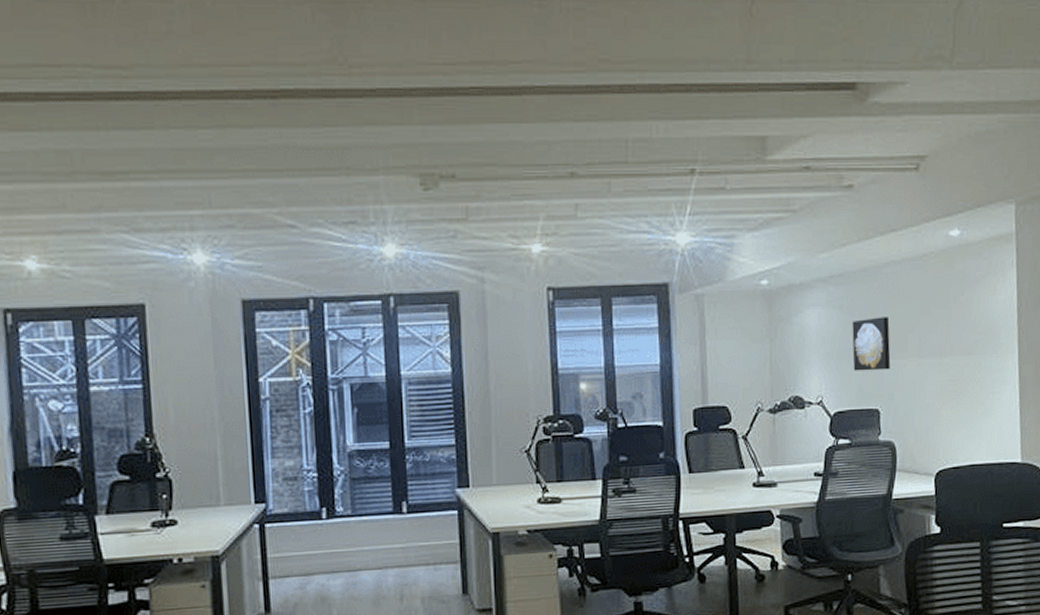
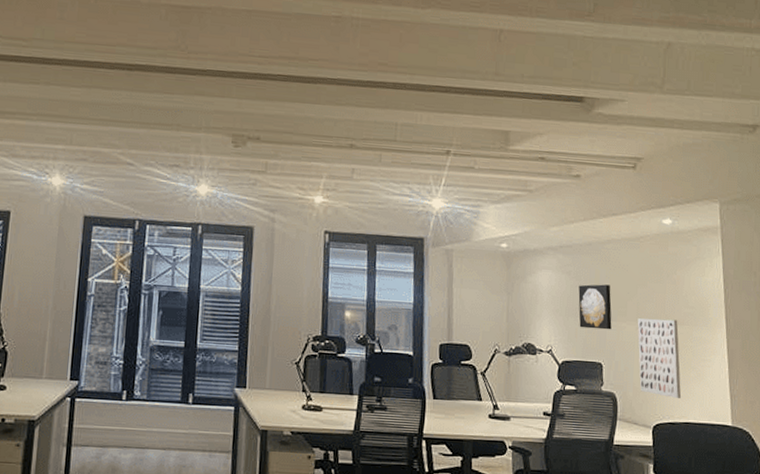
wall art: none [919,350,967,440] -> present [637,318,682,399]

